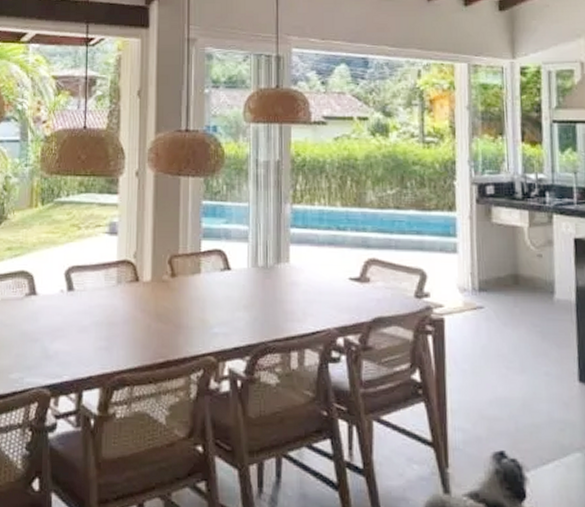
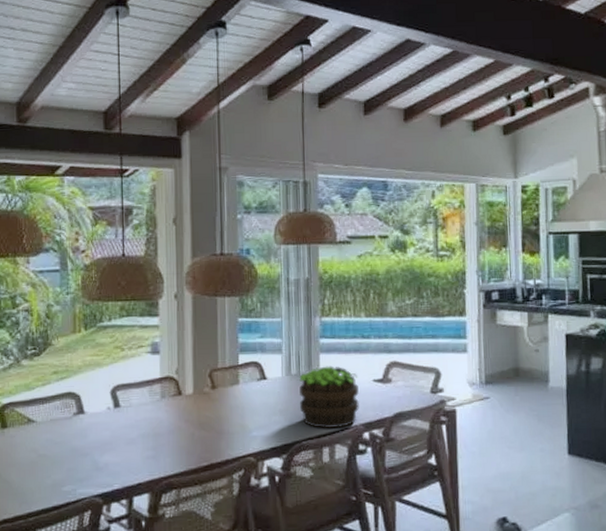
potted plant: none [266,259,333,331] -> present [299,366,359,429]

